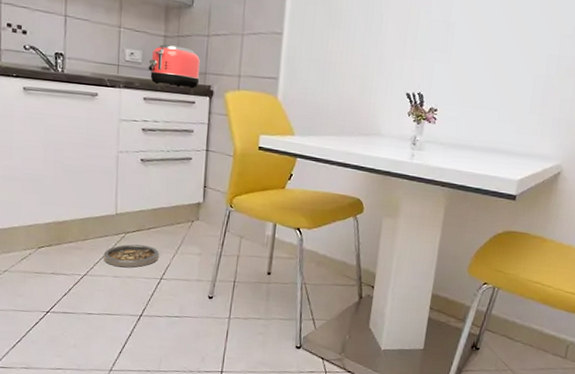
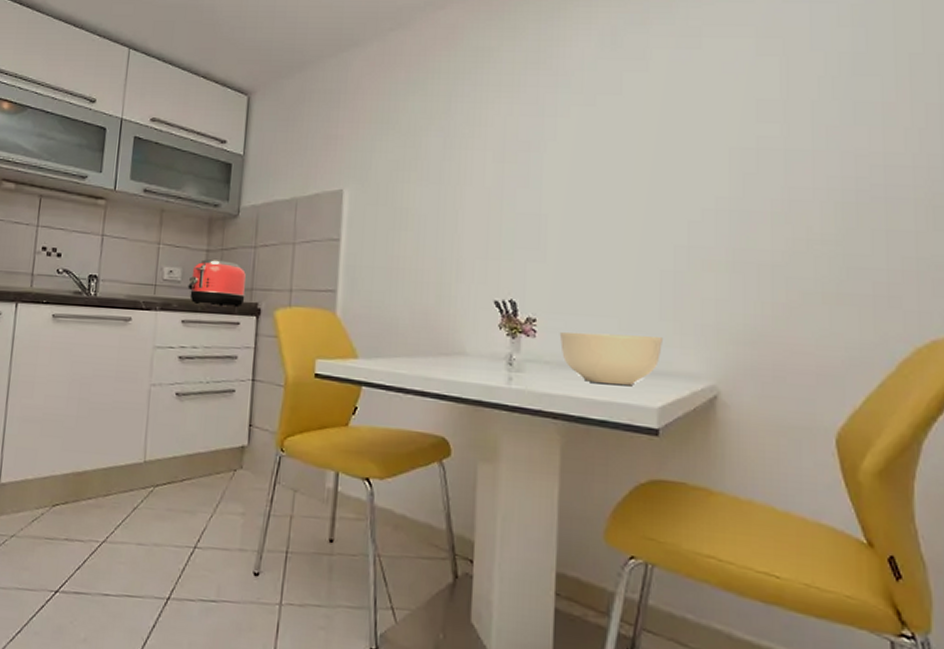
pet bowl: present [103,244,159,268] -> none [126,501,193,533]
bowl: none [453,120,529,163] -> present [559,331,662,386]

